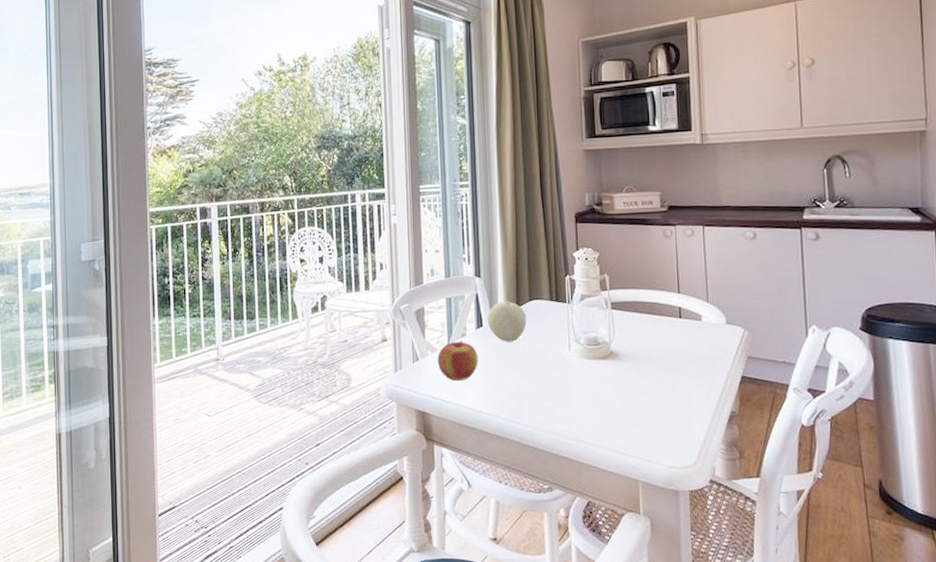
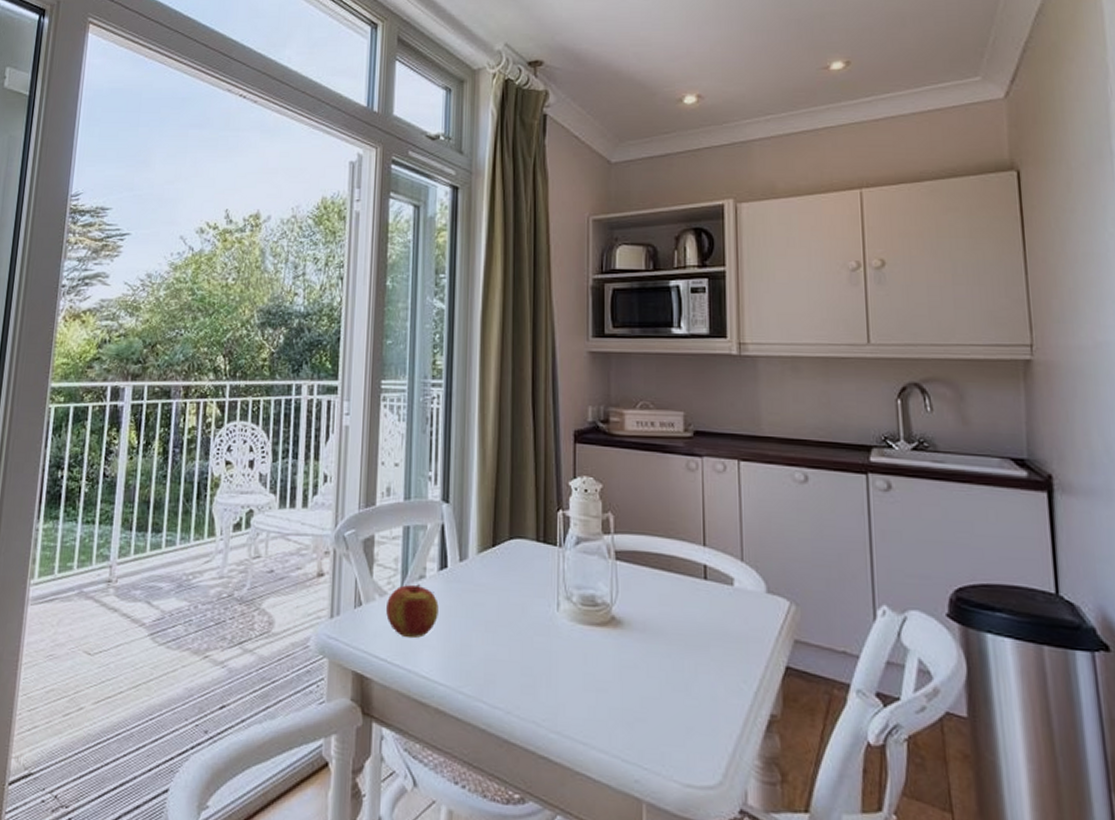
fruit: present [488,301,527,342] -> none [454,537,504,592]

